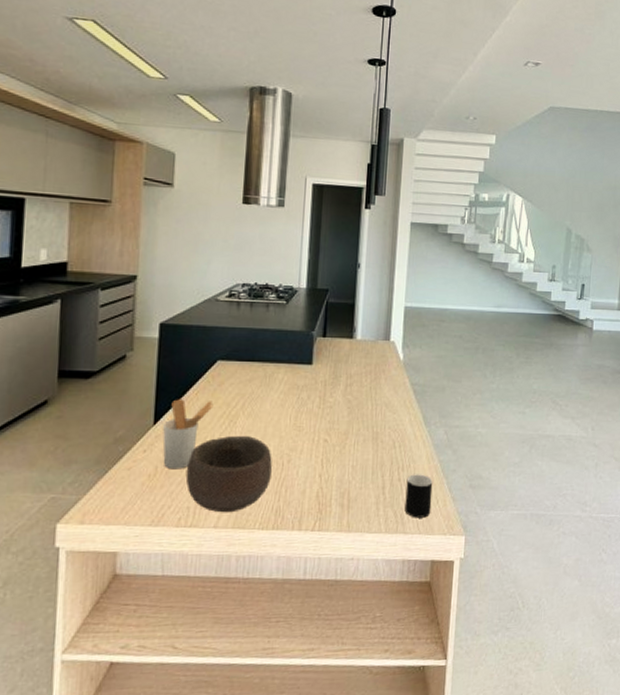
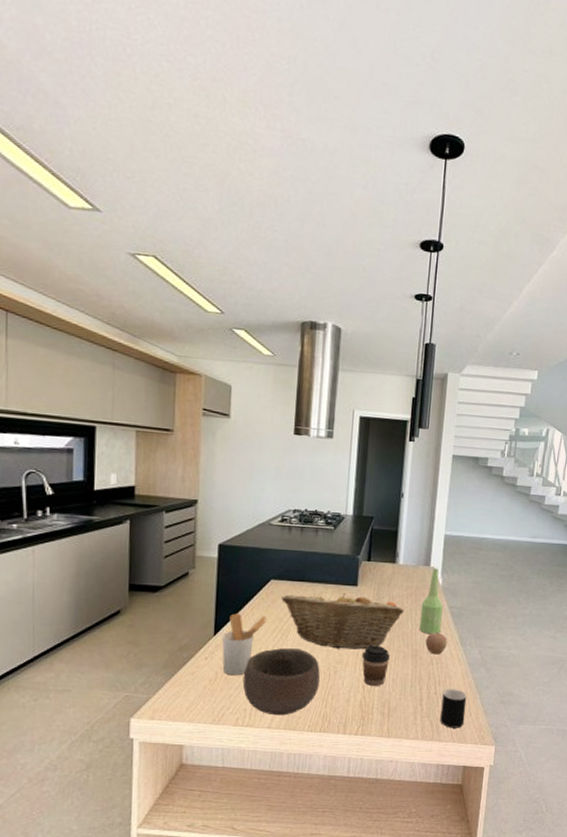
fruit basket: none [229,373,363,435] -> present [281,593,404,650]
coffee cup: none [318,427,349,474] -> present [362,644,390,686]
bottle: none [380,342,405,415] -> present [419,568,443,634]
apple: none [387,413,410,437] -> present [425,633,447,655]

